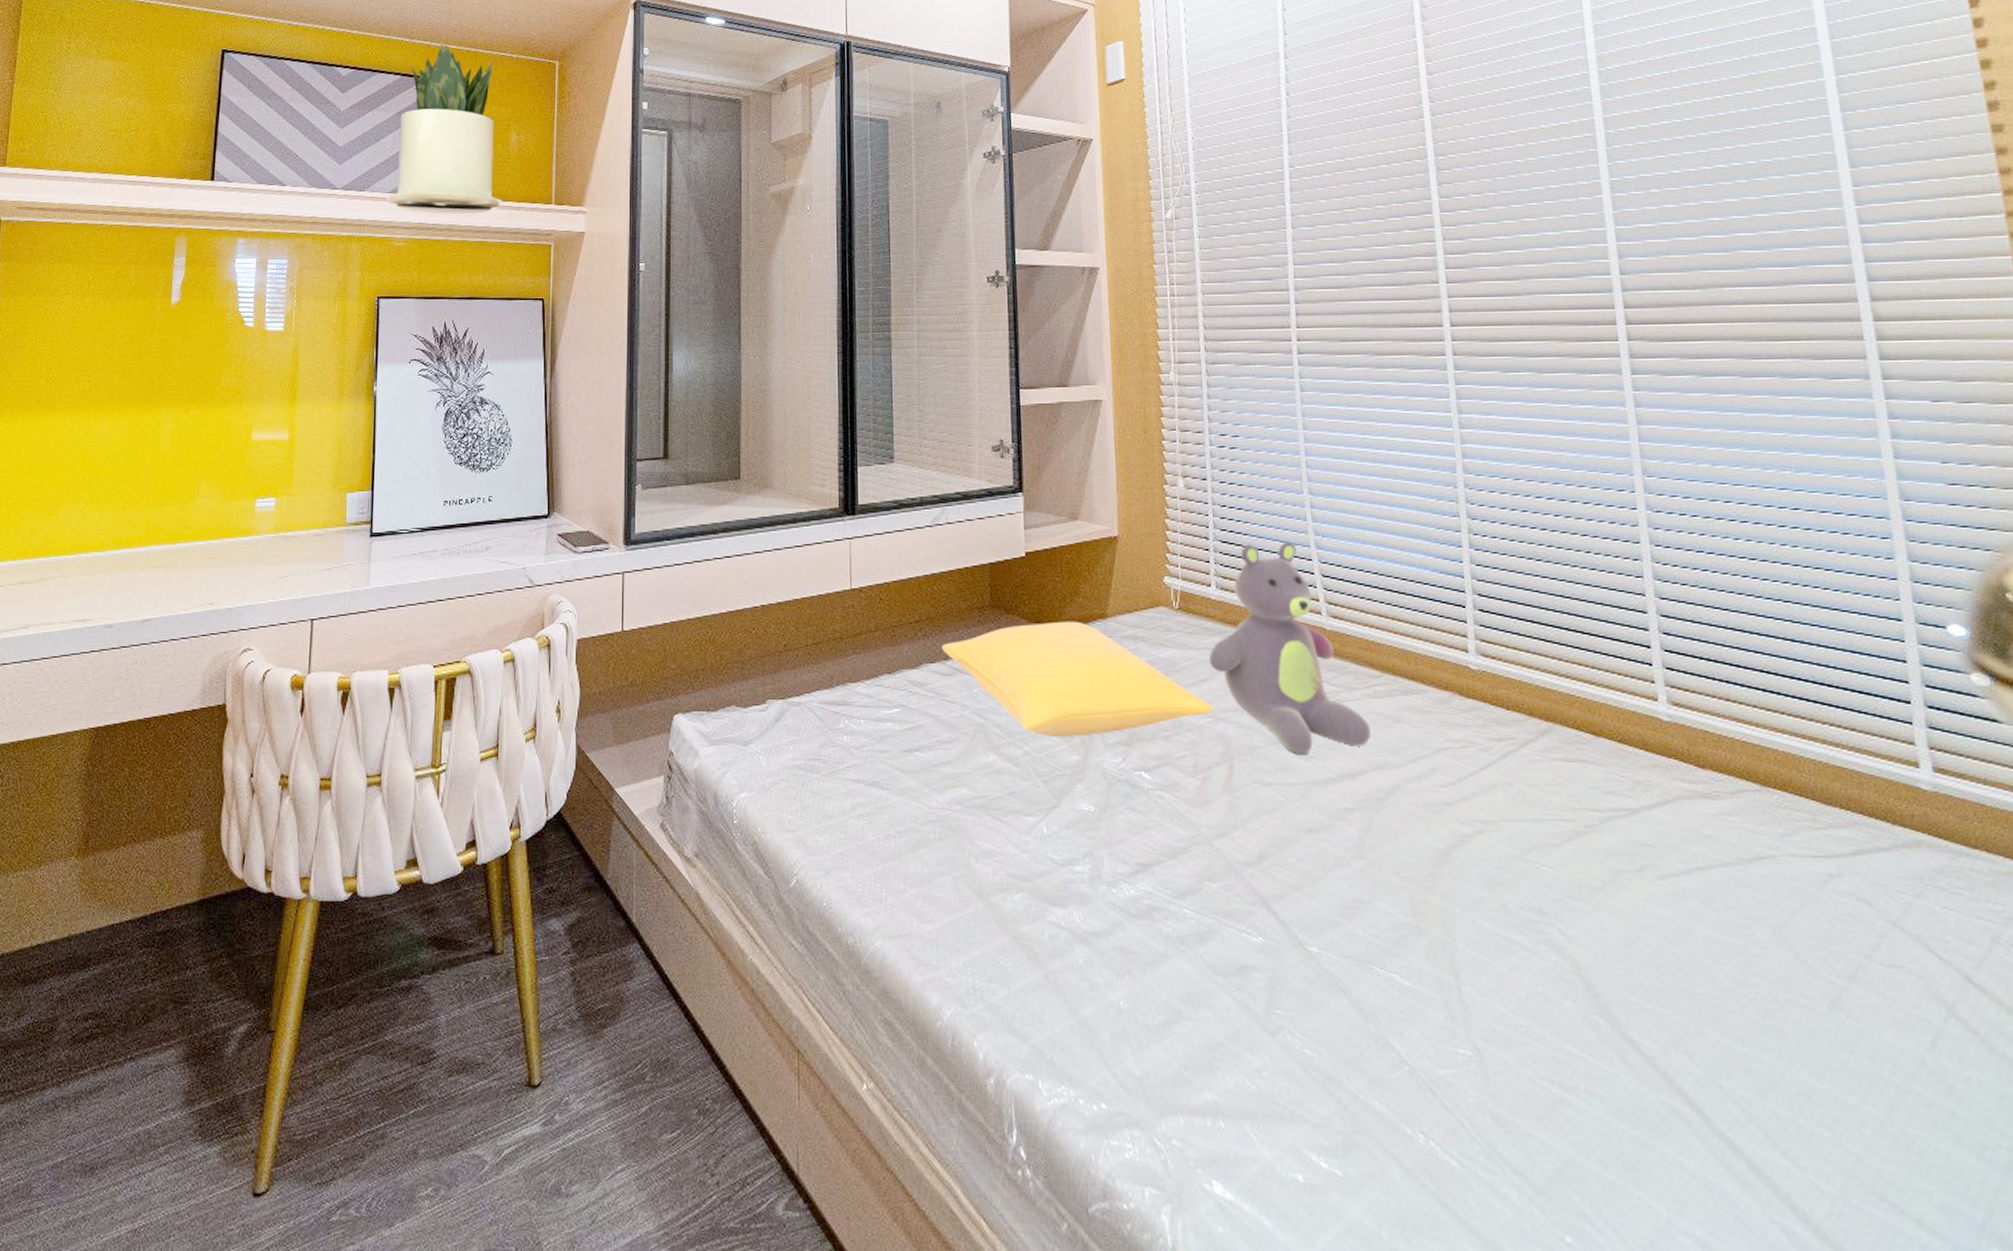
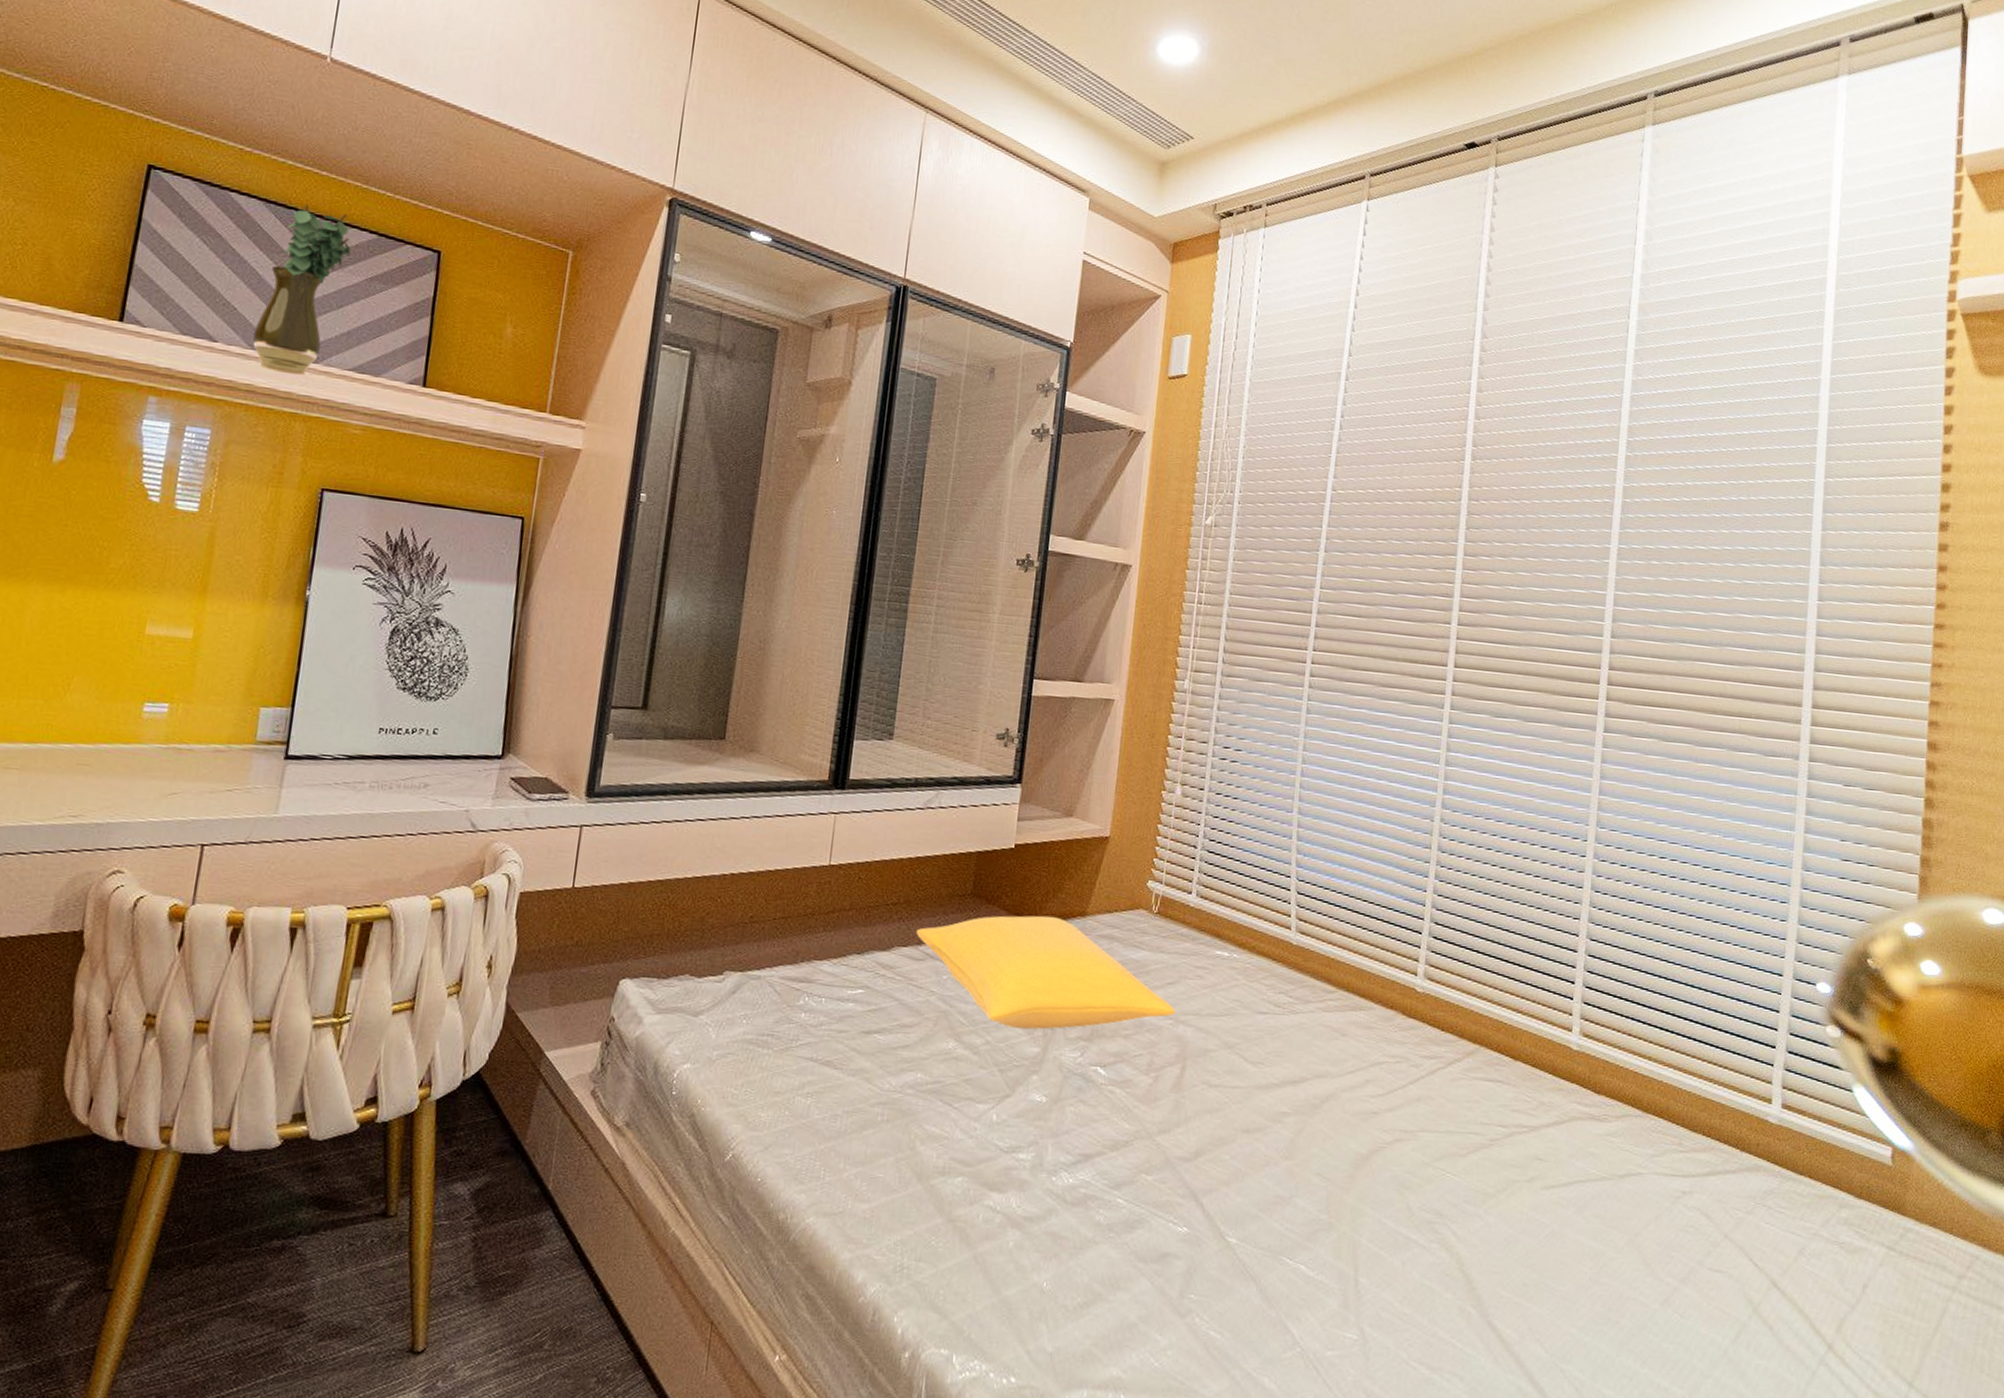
vase: none [312,60,381,204] -> present [252,204,351,376]
planter: present [386,43,503,214] -> none [343,206,497,411]
stuffed bear: present [1208,541,1372,756] -> none [1178,856,1318,1061]

